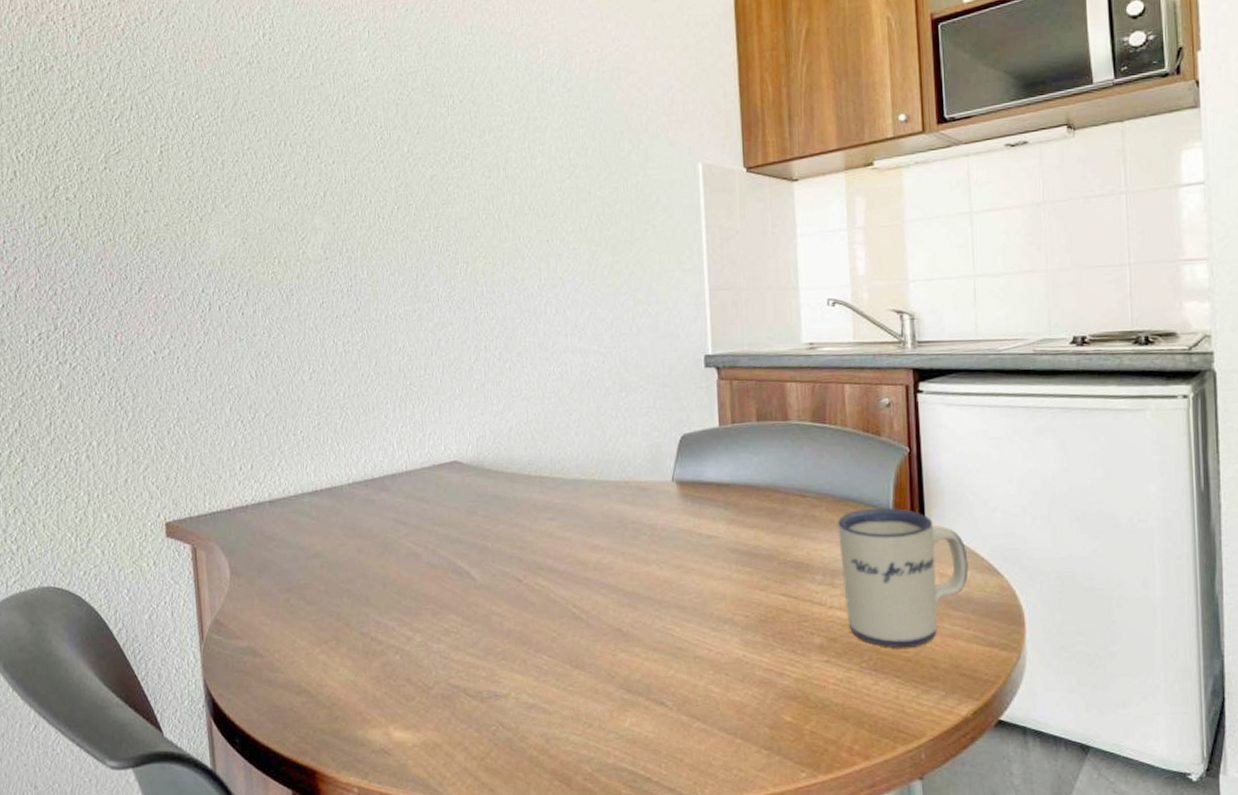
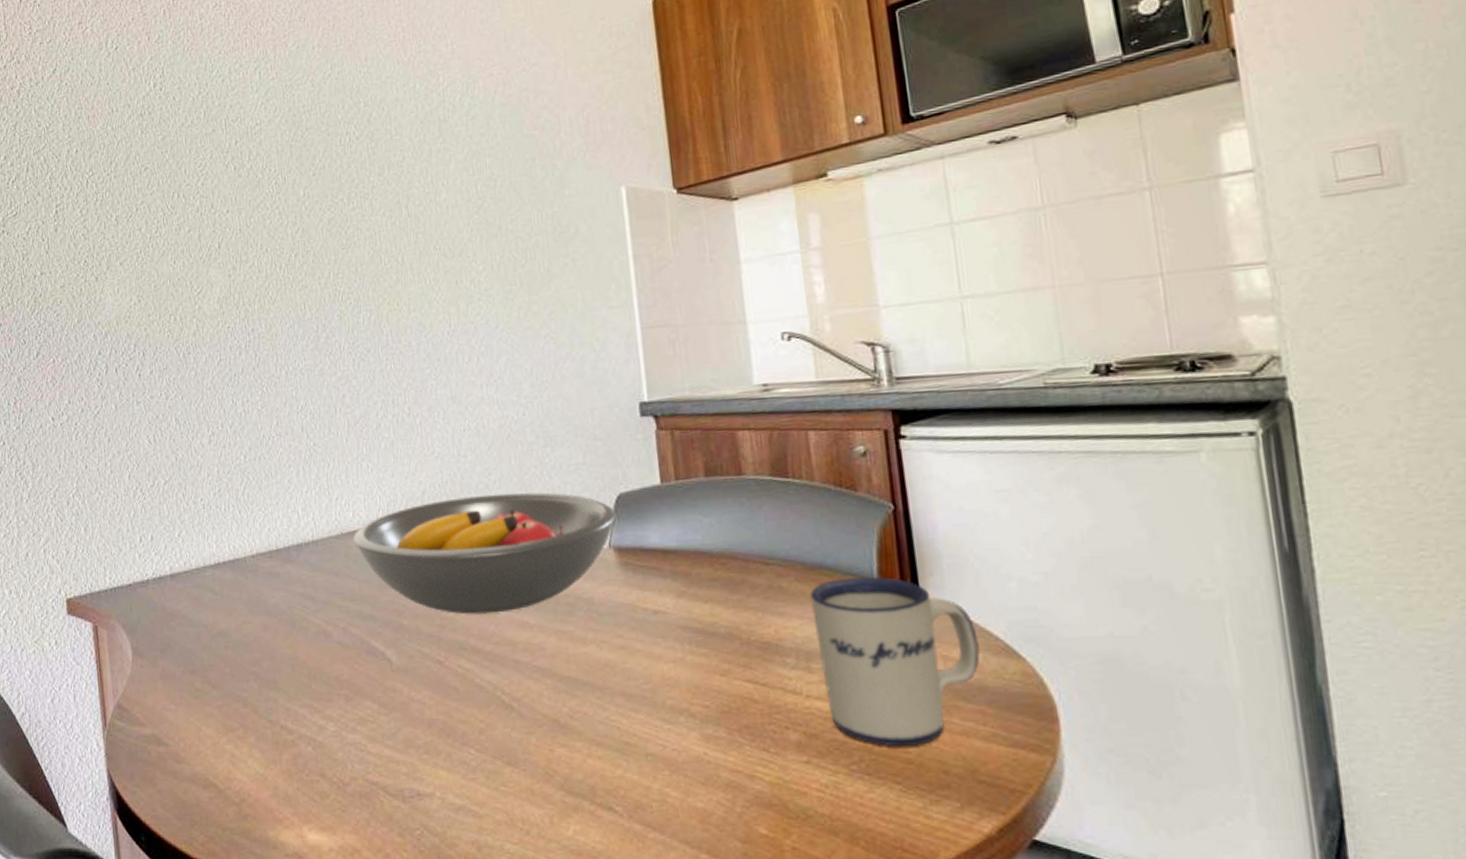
fruit bowl: none [444,431,680,538] -> present [353,492,617,615]

